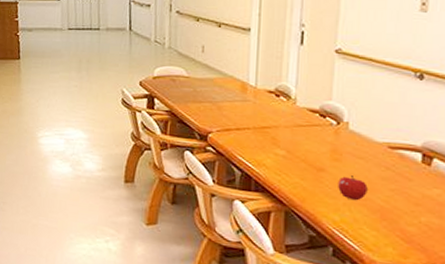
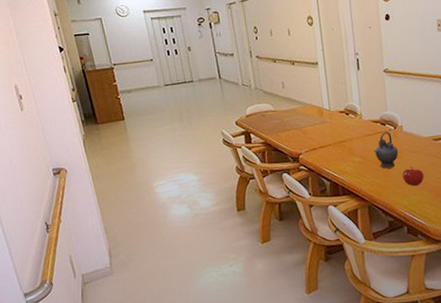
teapot: none [303,126,338,172] -> present [373,131,399,169]

